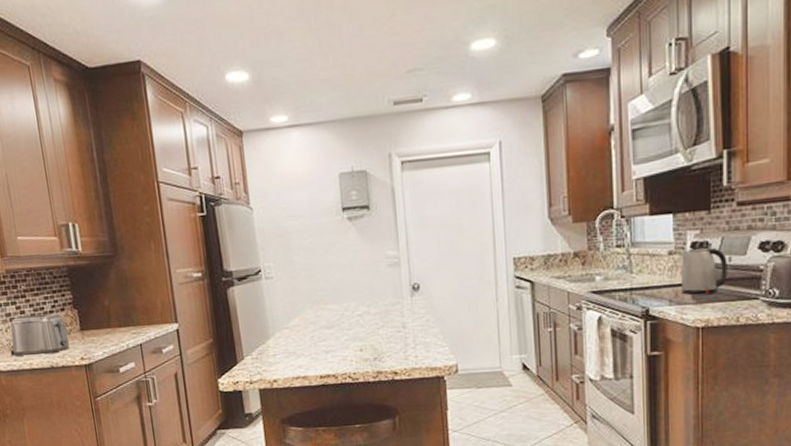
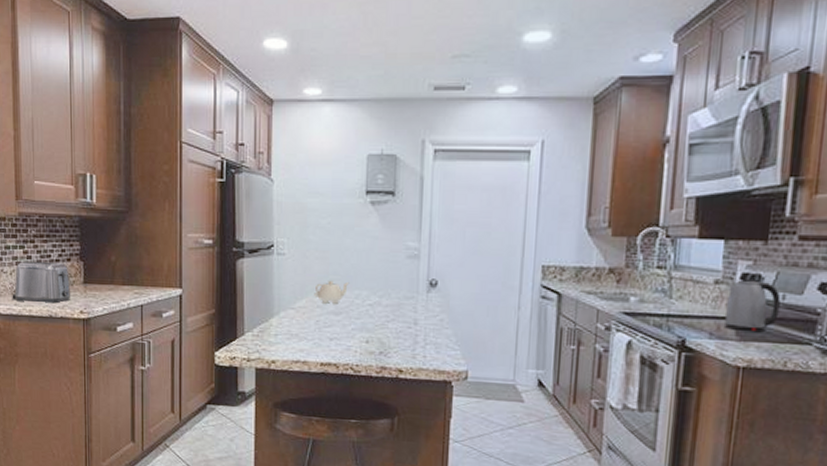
teapot: none [305,297,338,321] -> present [314,280,350,305]

